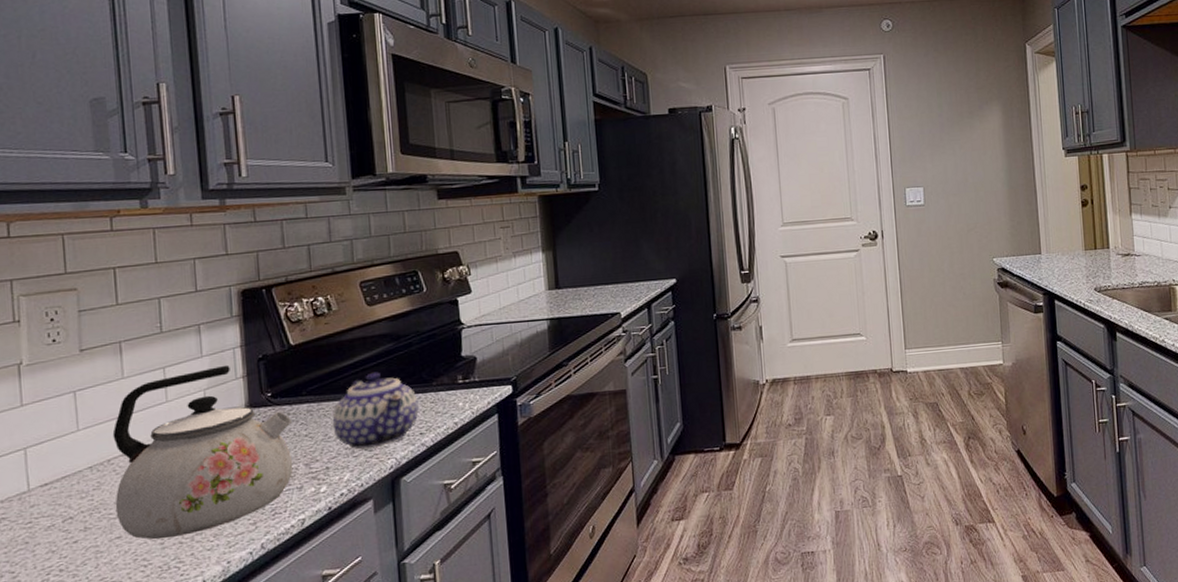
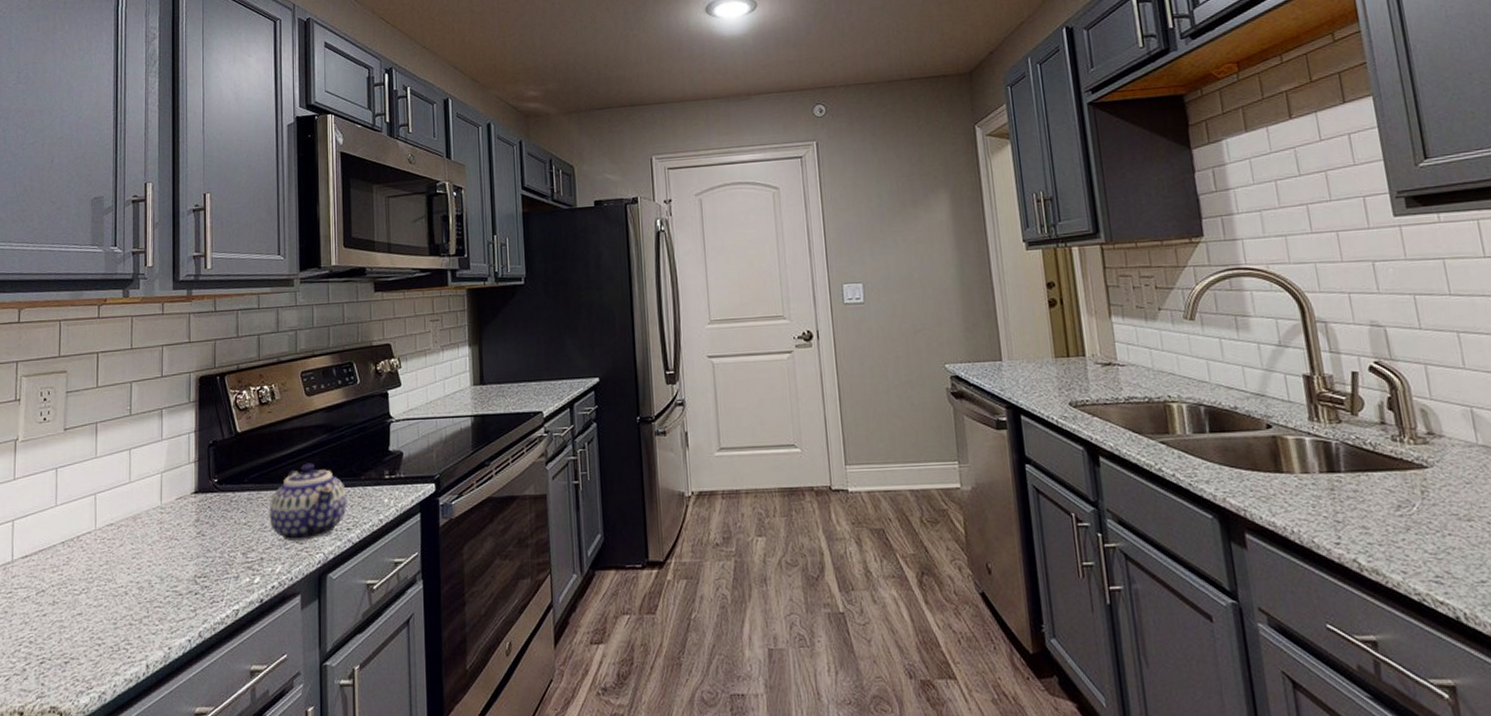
kettle: present [112,365,293,540] -> none [79,449,233,619]

